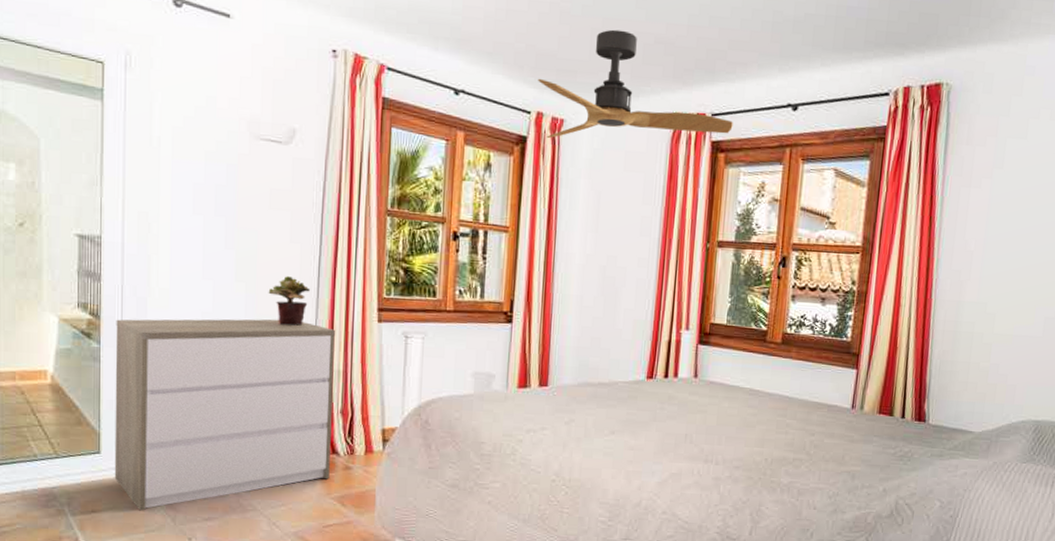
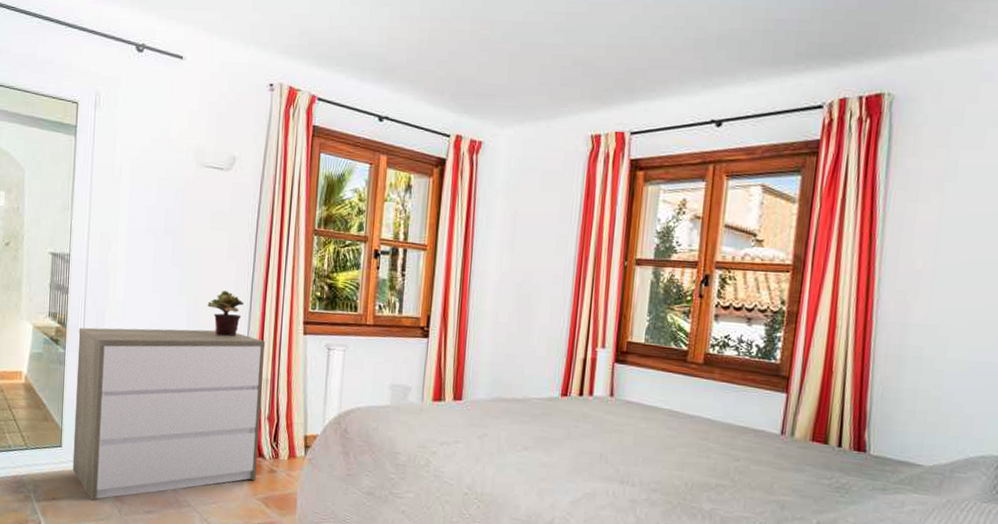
ceiling fan: present [538,29,733,139] -> none [458,53,653,161]

